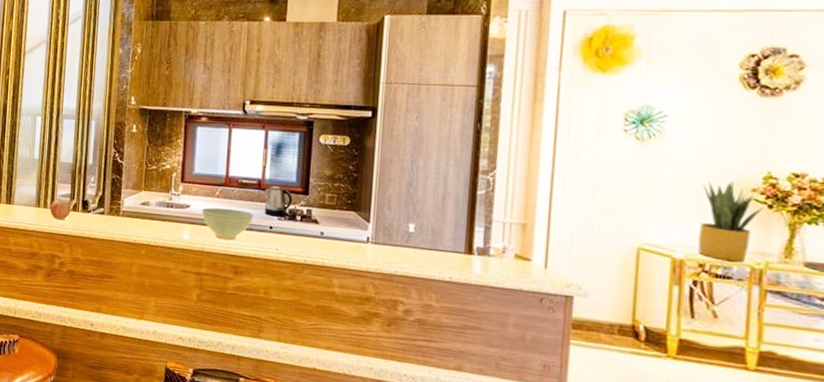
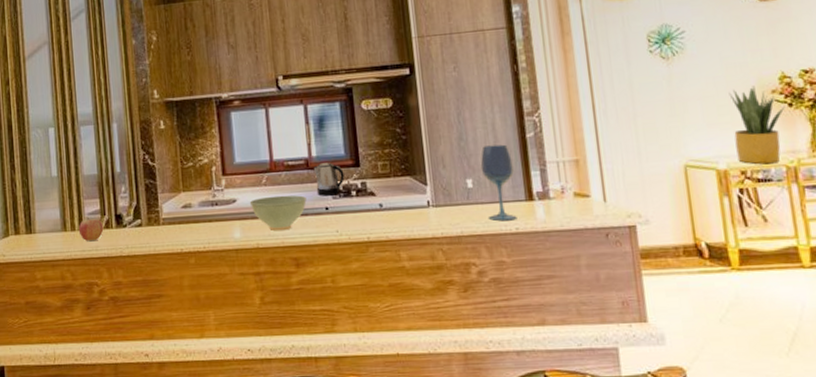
wineglass: none [425,195,459,270] -> present [480,144,517,222]

